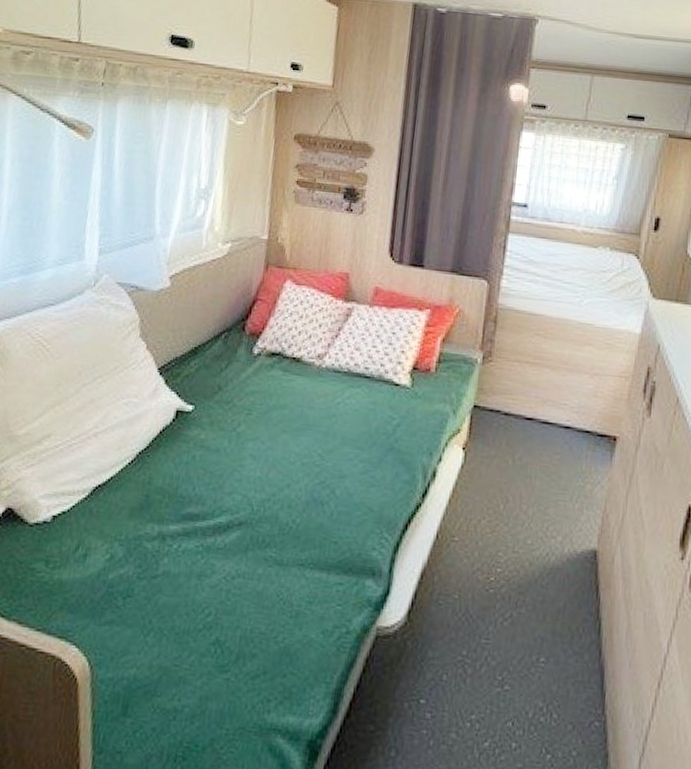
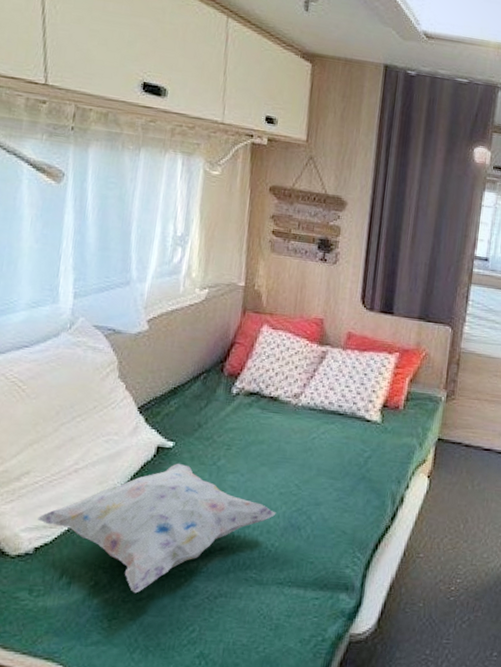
decorative pillow: none [55,428,298,570] -> present [36,463,276,594]

